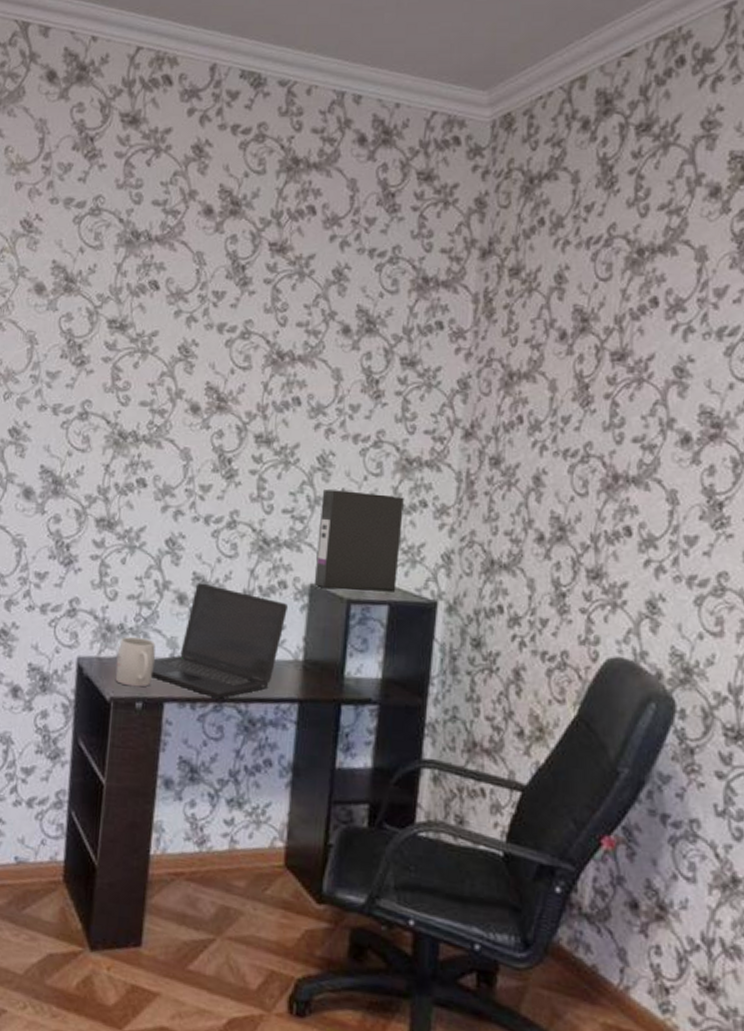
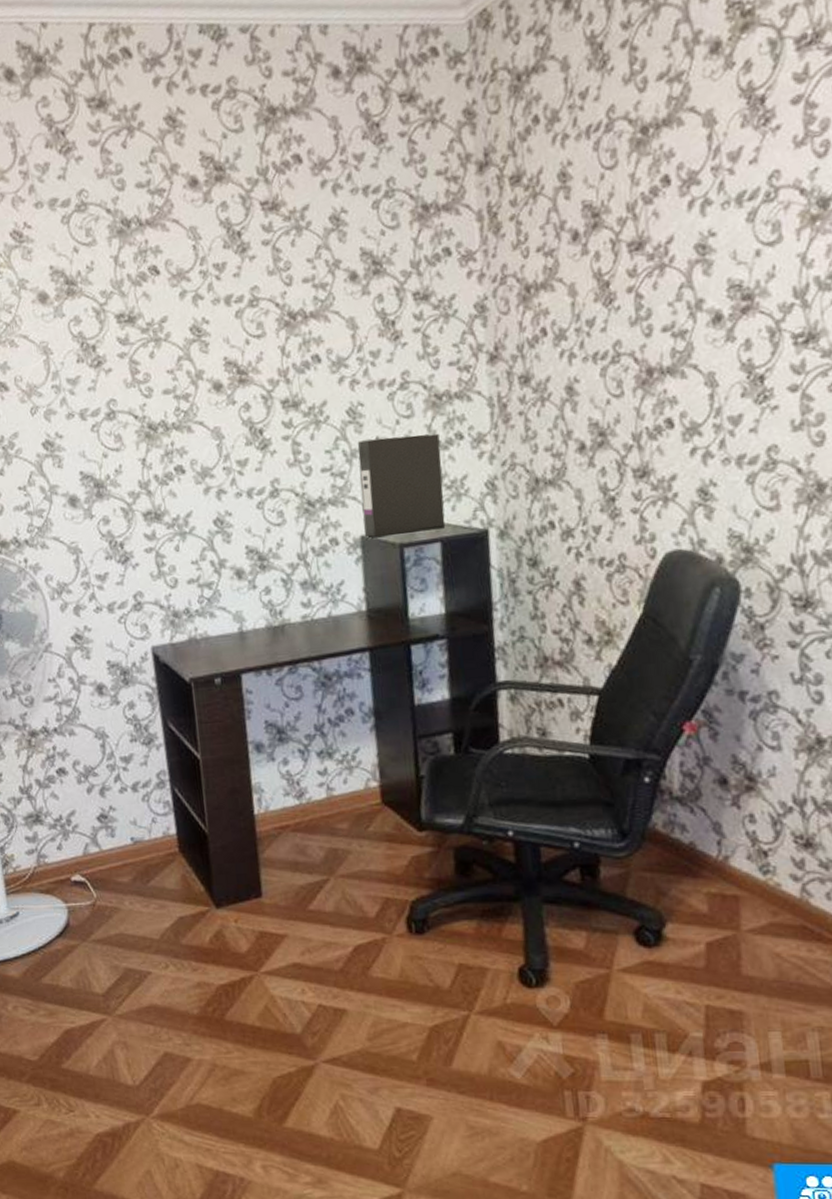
mug: present [115,637,156,687] -> none [188,617,226,665]
laptop: present [150,582,287,699] -> none [223,555,343,662]

